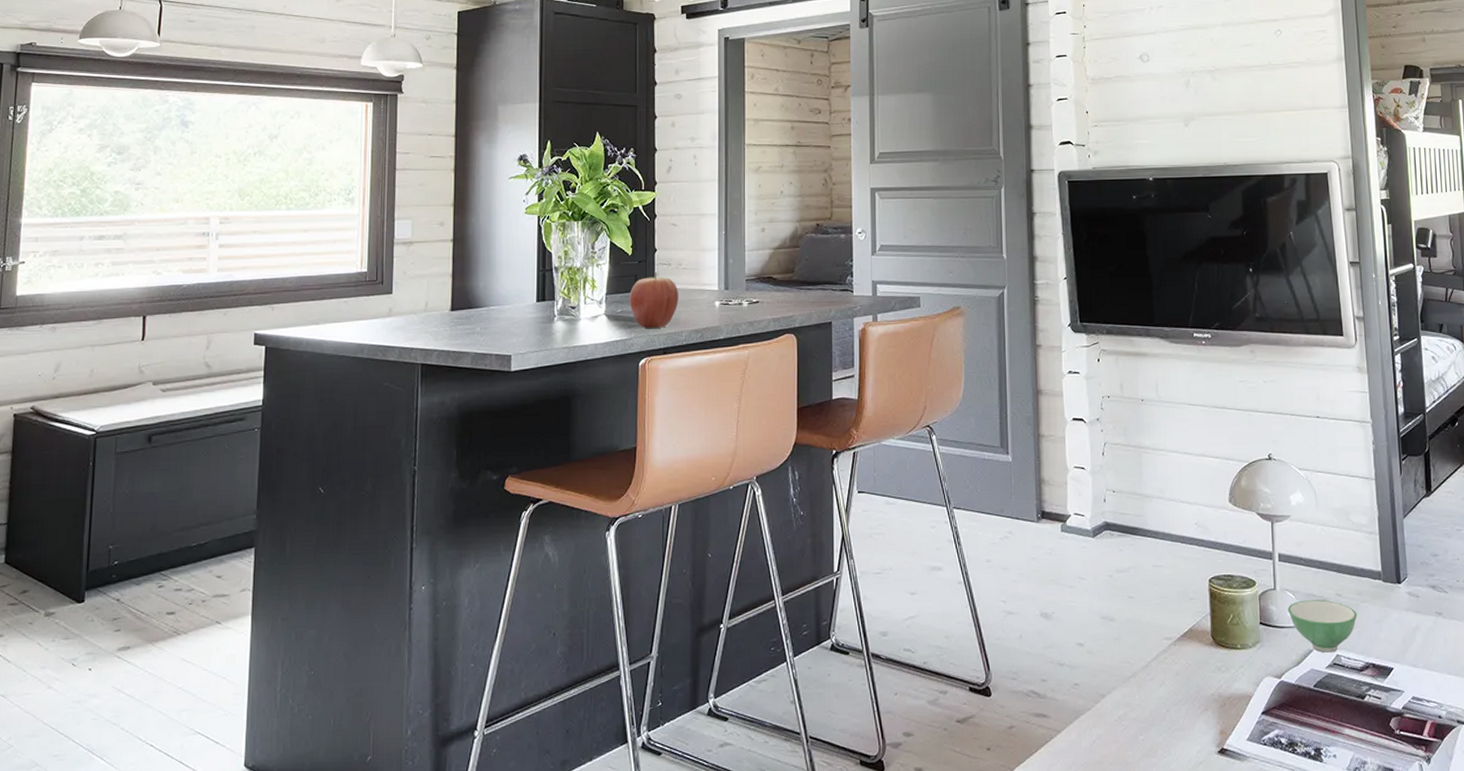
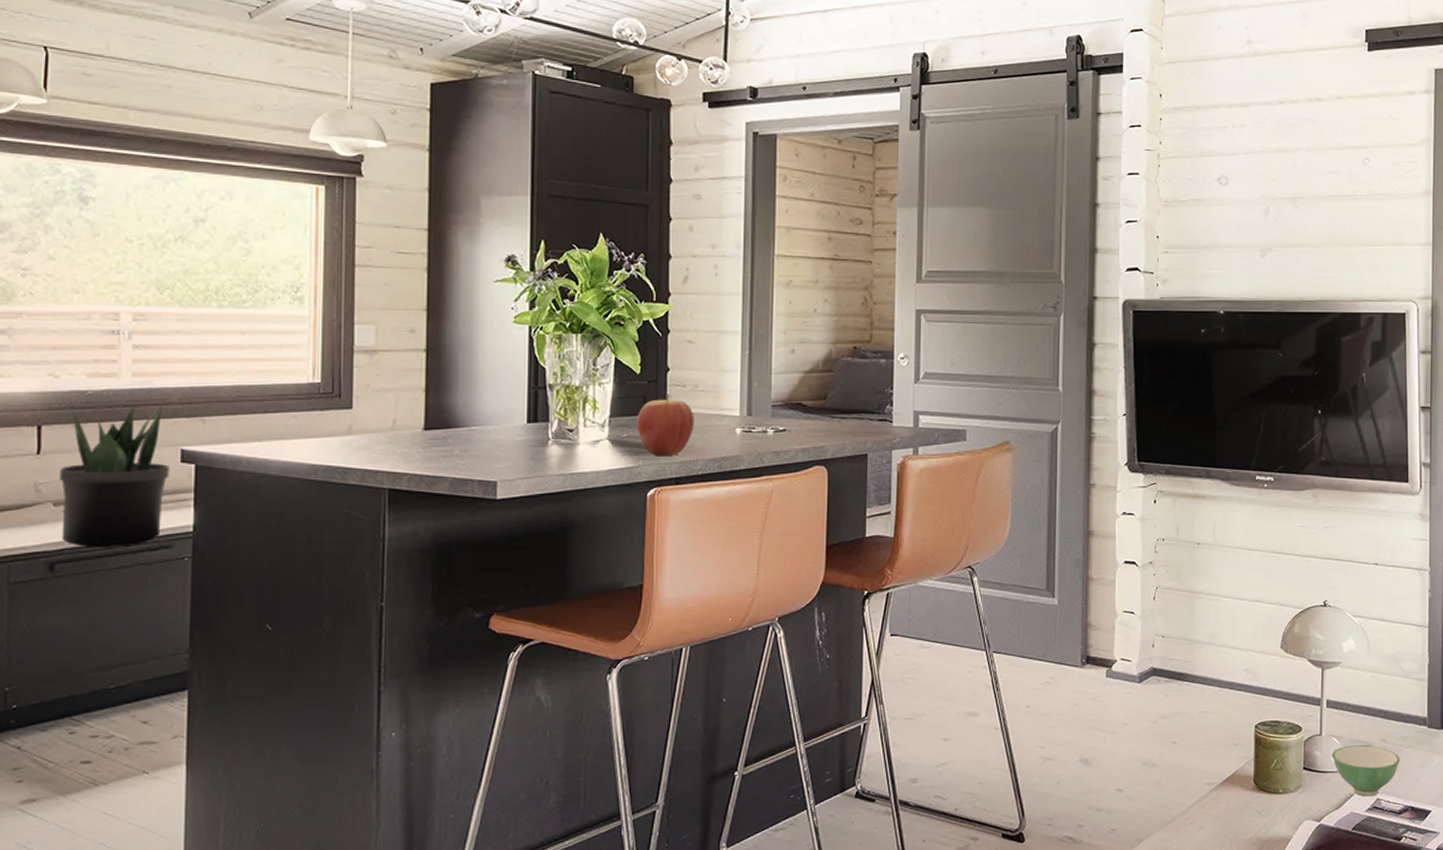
planter: none [158,294,245,420] -> present [59,401,170,547]

